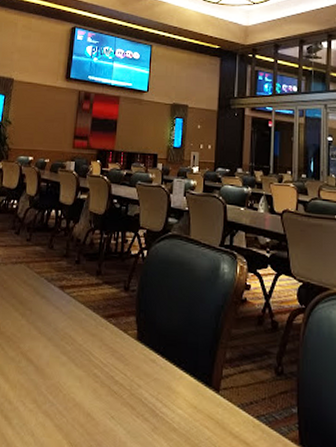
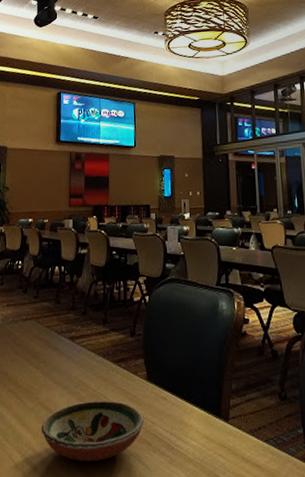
decorative bowl: none [20,356,130,421] -> present [41,401,144,462]

